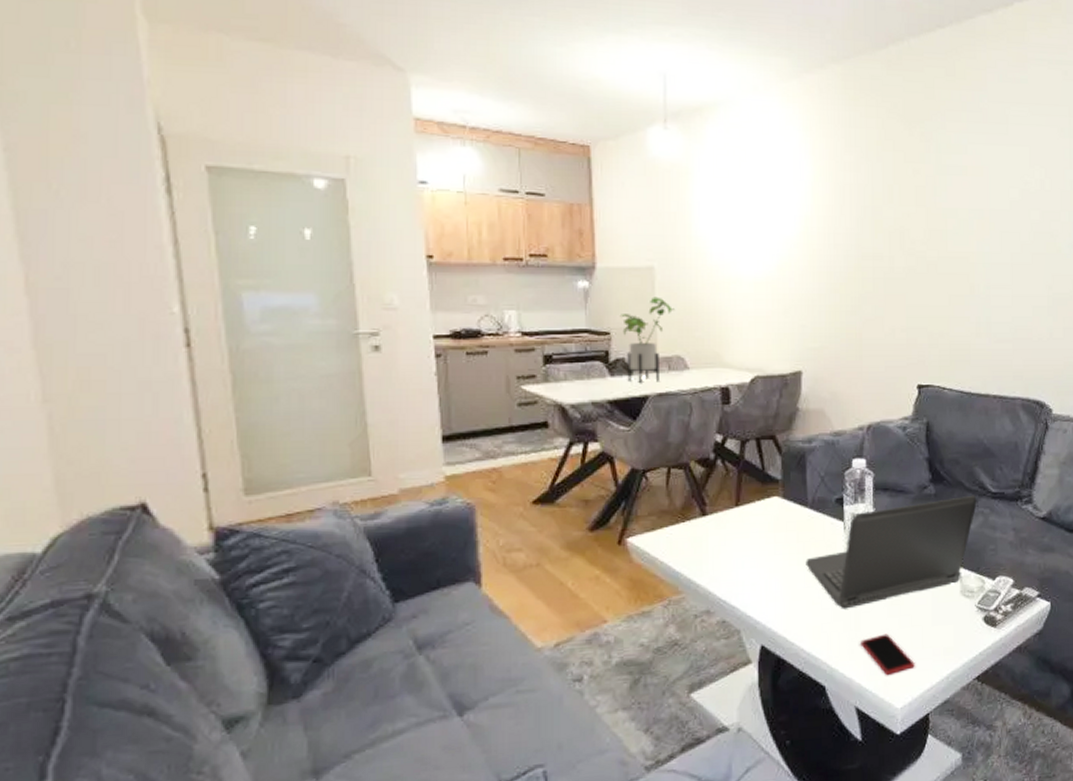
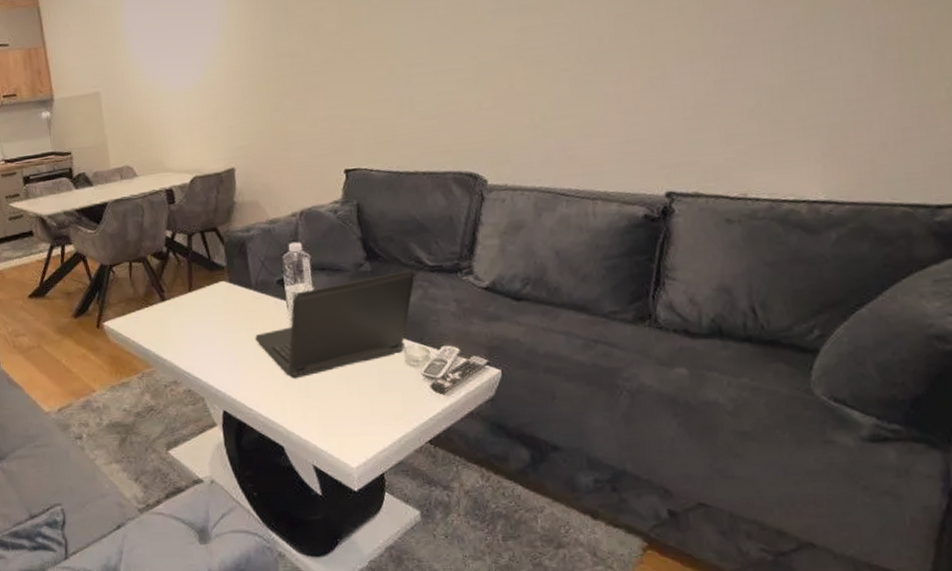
house plant: present [619,296,674,384] -> none [77,117,120,193]
smartphone: present [860,633,915,675] -> none [312,400,366,437]

